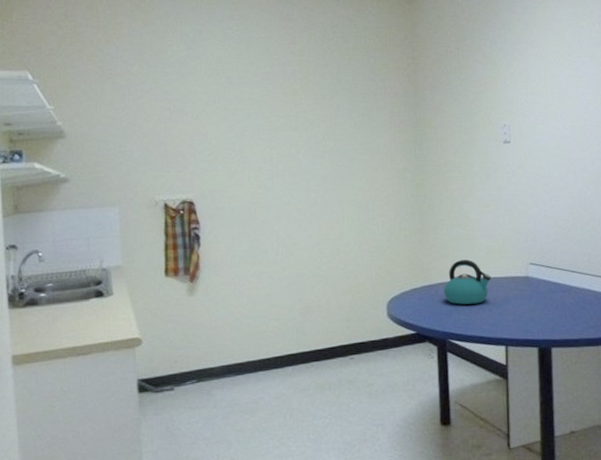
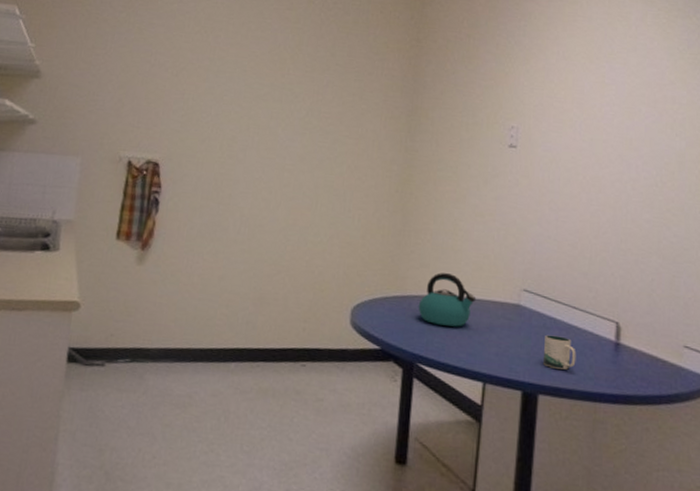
mug: none [552,297,579,324] -> present [544,334,576,370]

